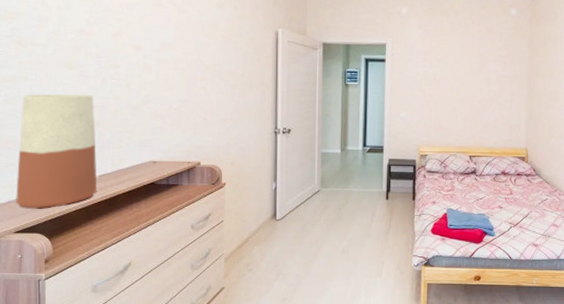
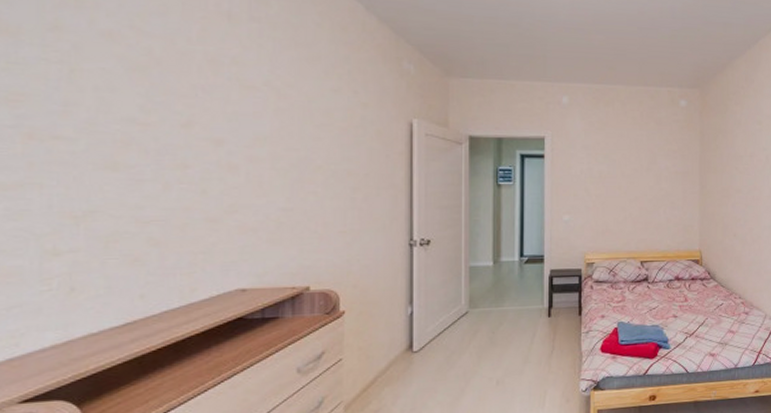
vase: present [16,94,97,209] -> none [22,204,157,367]

